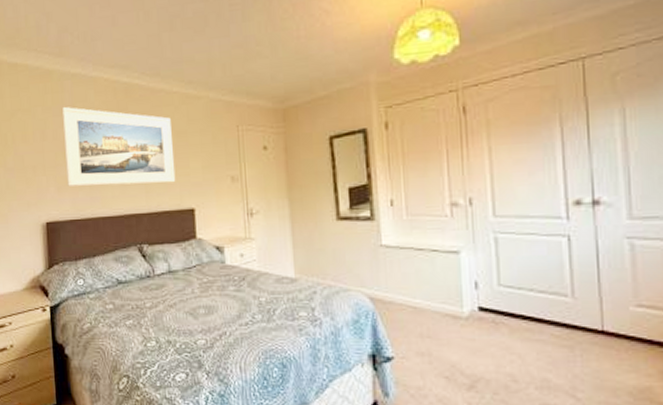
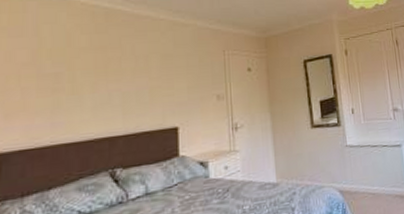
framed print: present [62,107,176,186] -> none [20,28,159,113]

